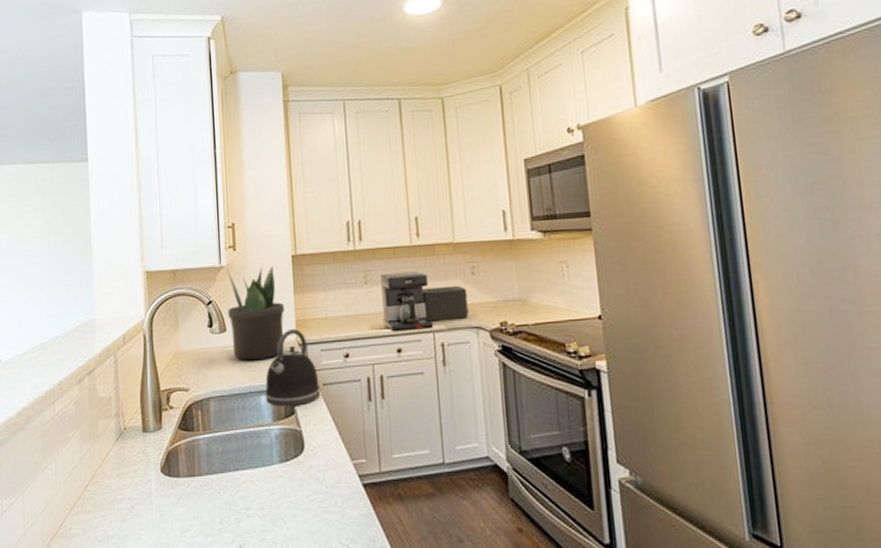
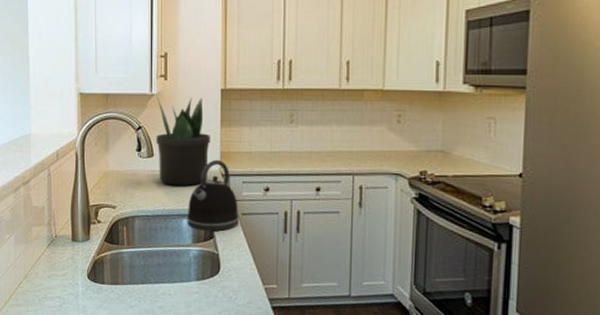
coffee maker: present [381,271,434,332] -> none [304,114,354,172]
toaster: present [422,285,470,322] -> none [346,131,391,165]

